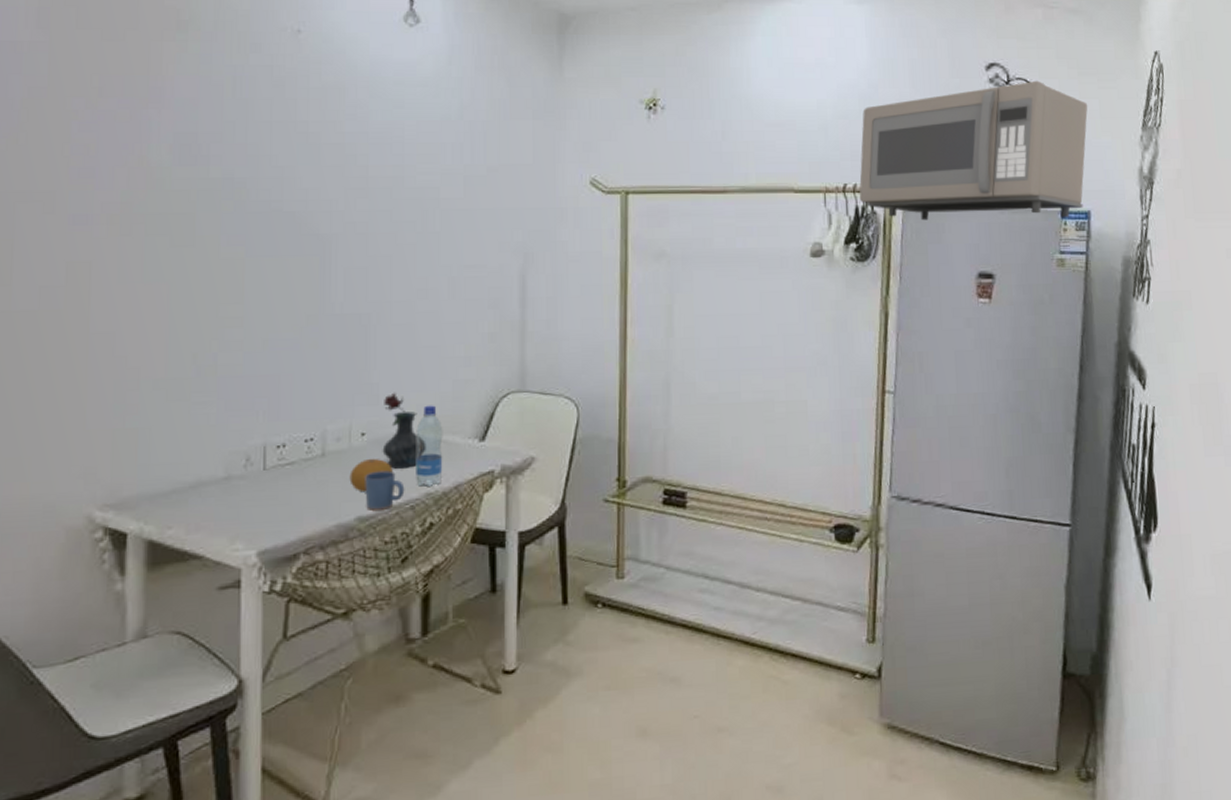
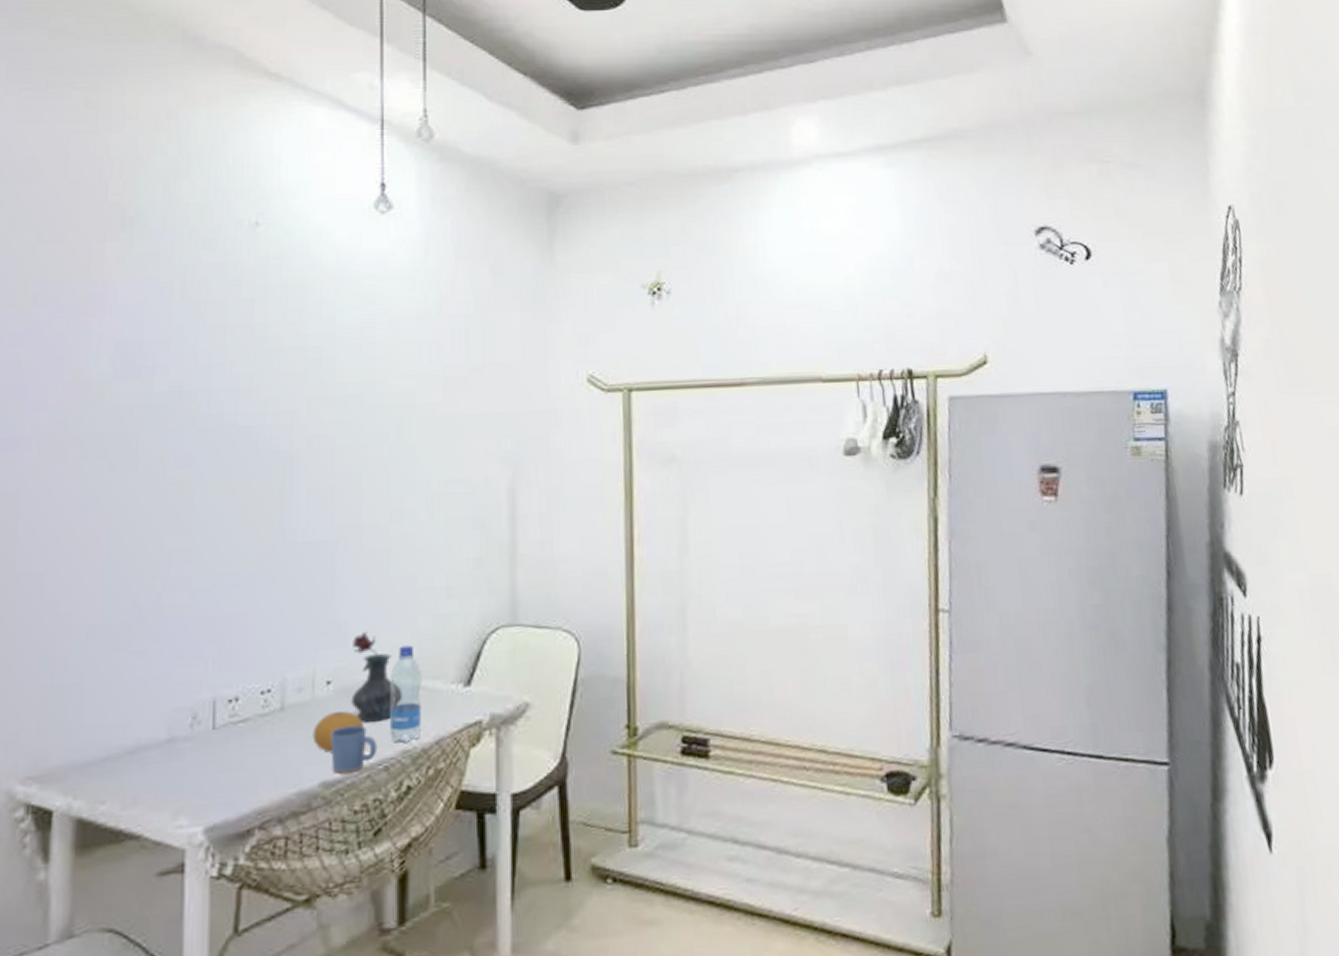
microwave: present [859,80,1088,221] -> none [896,244,1158,409]

